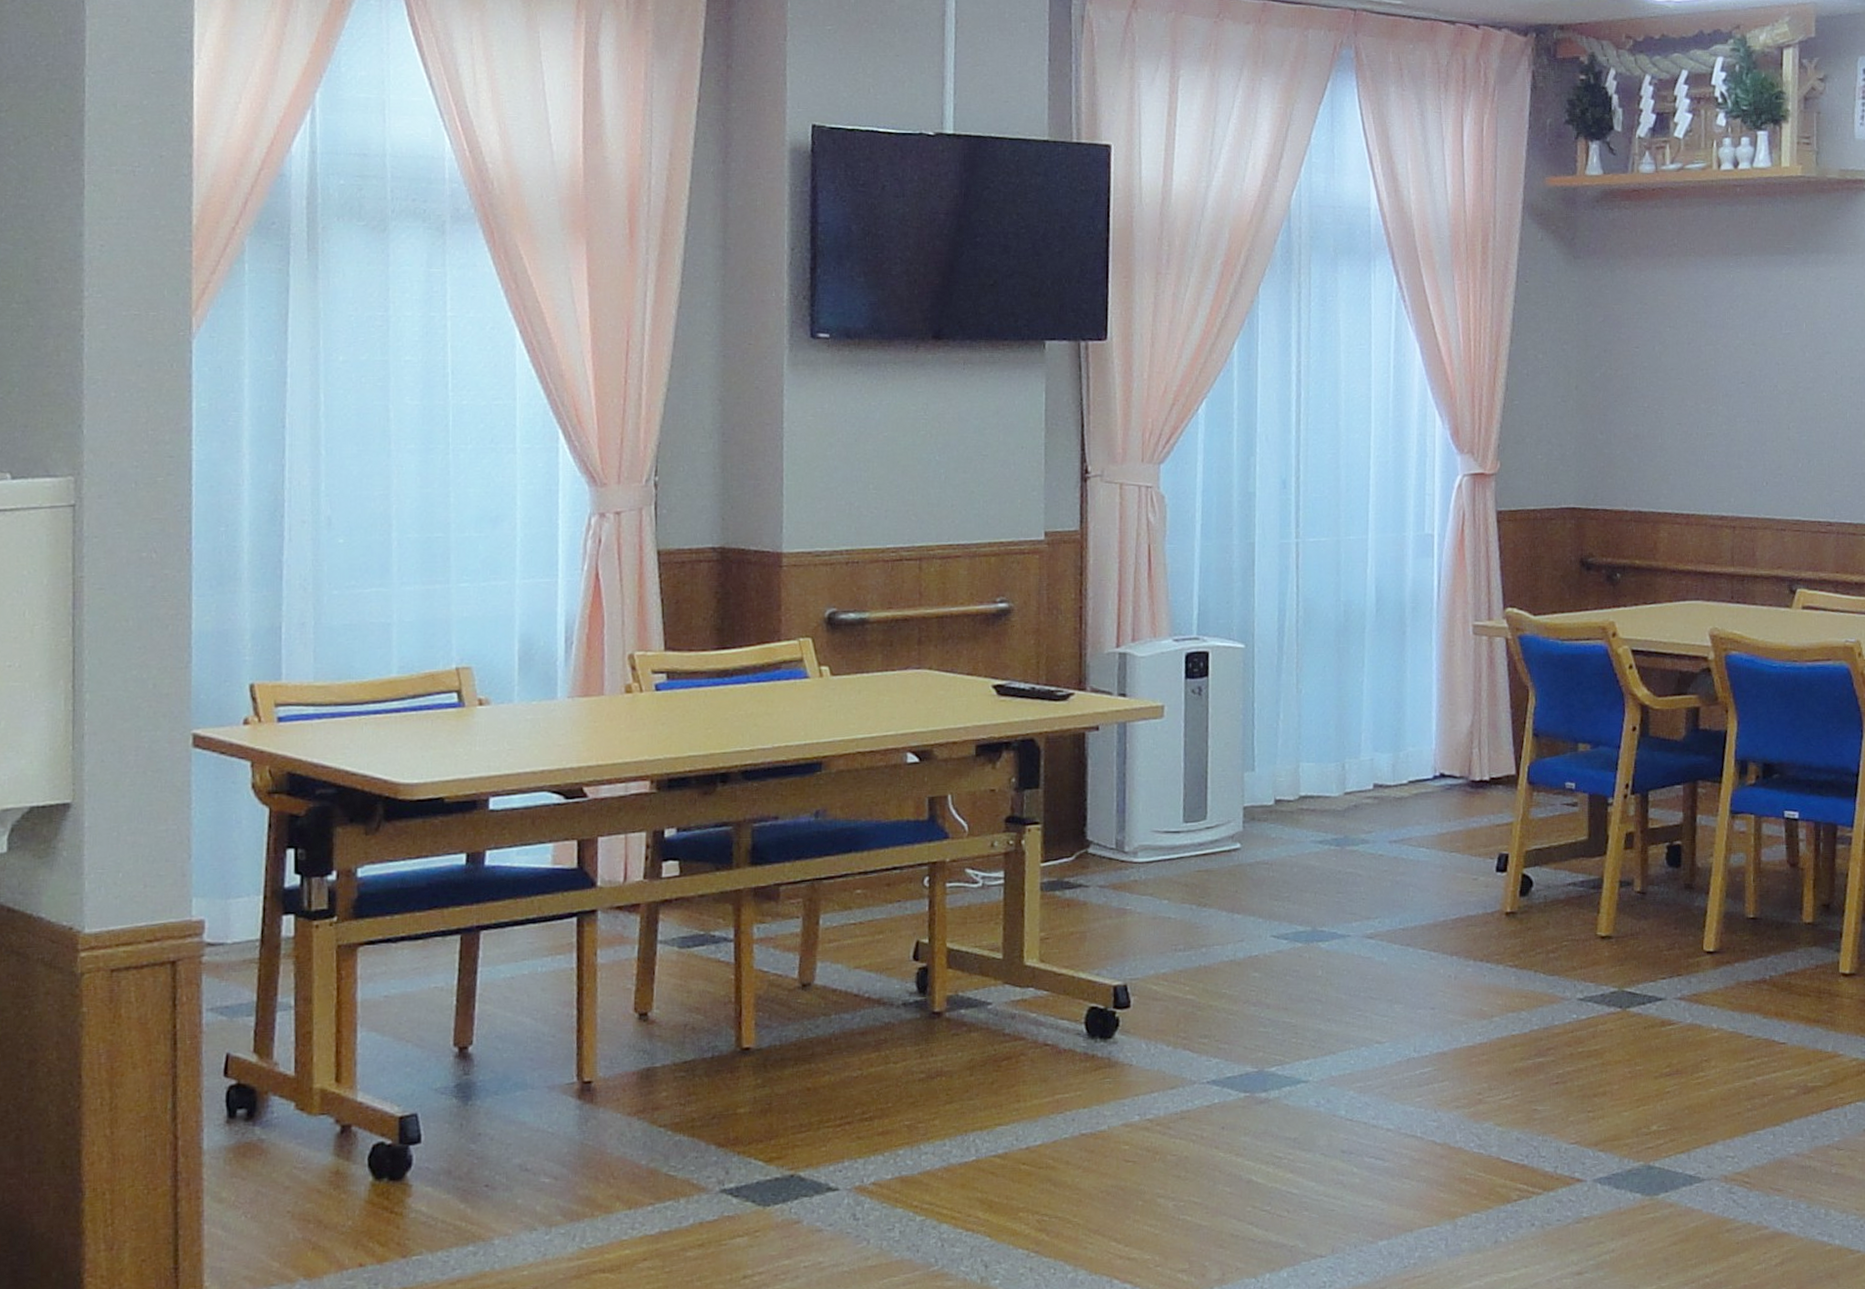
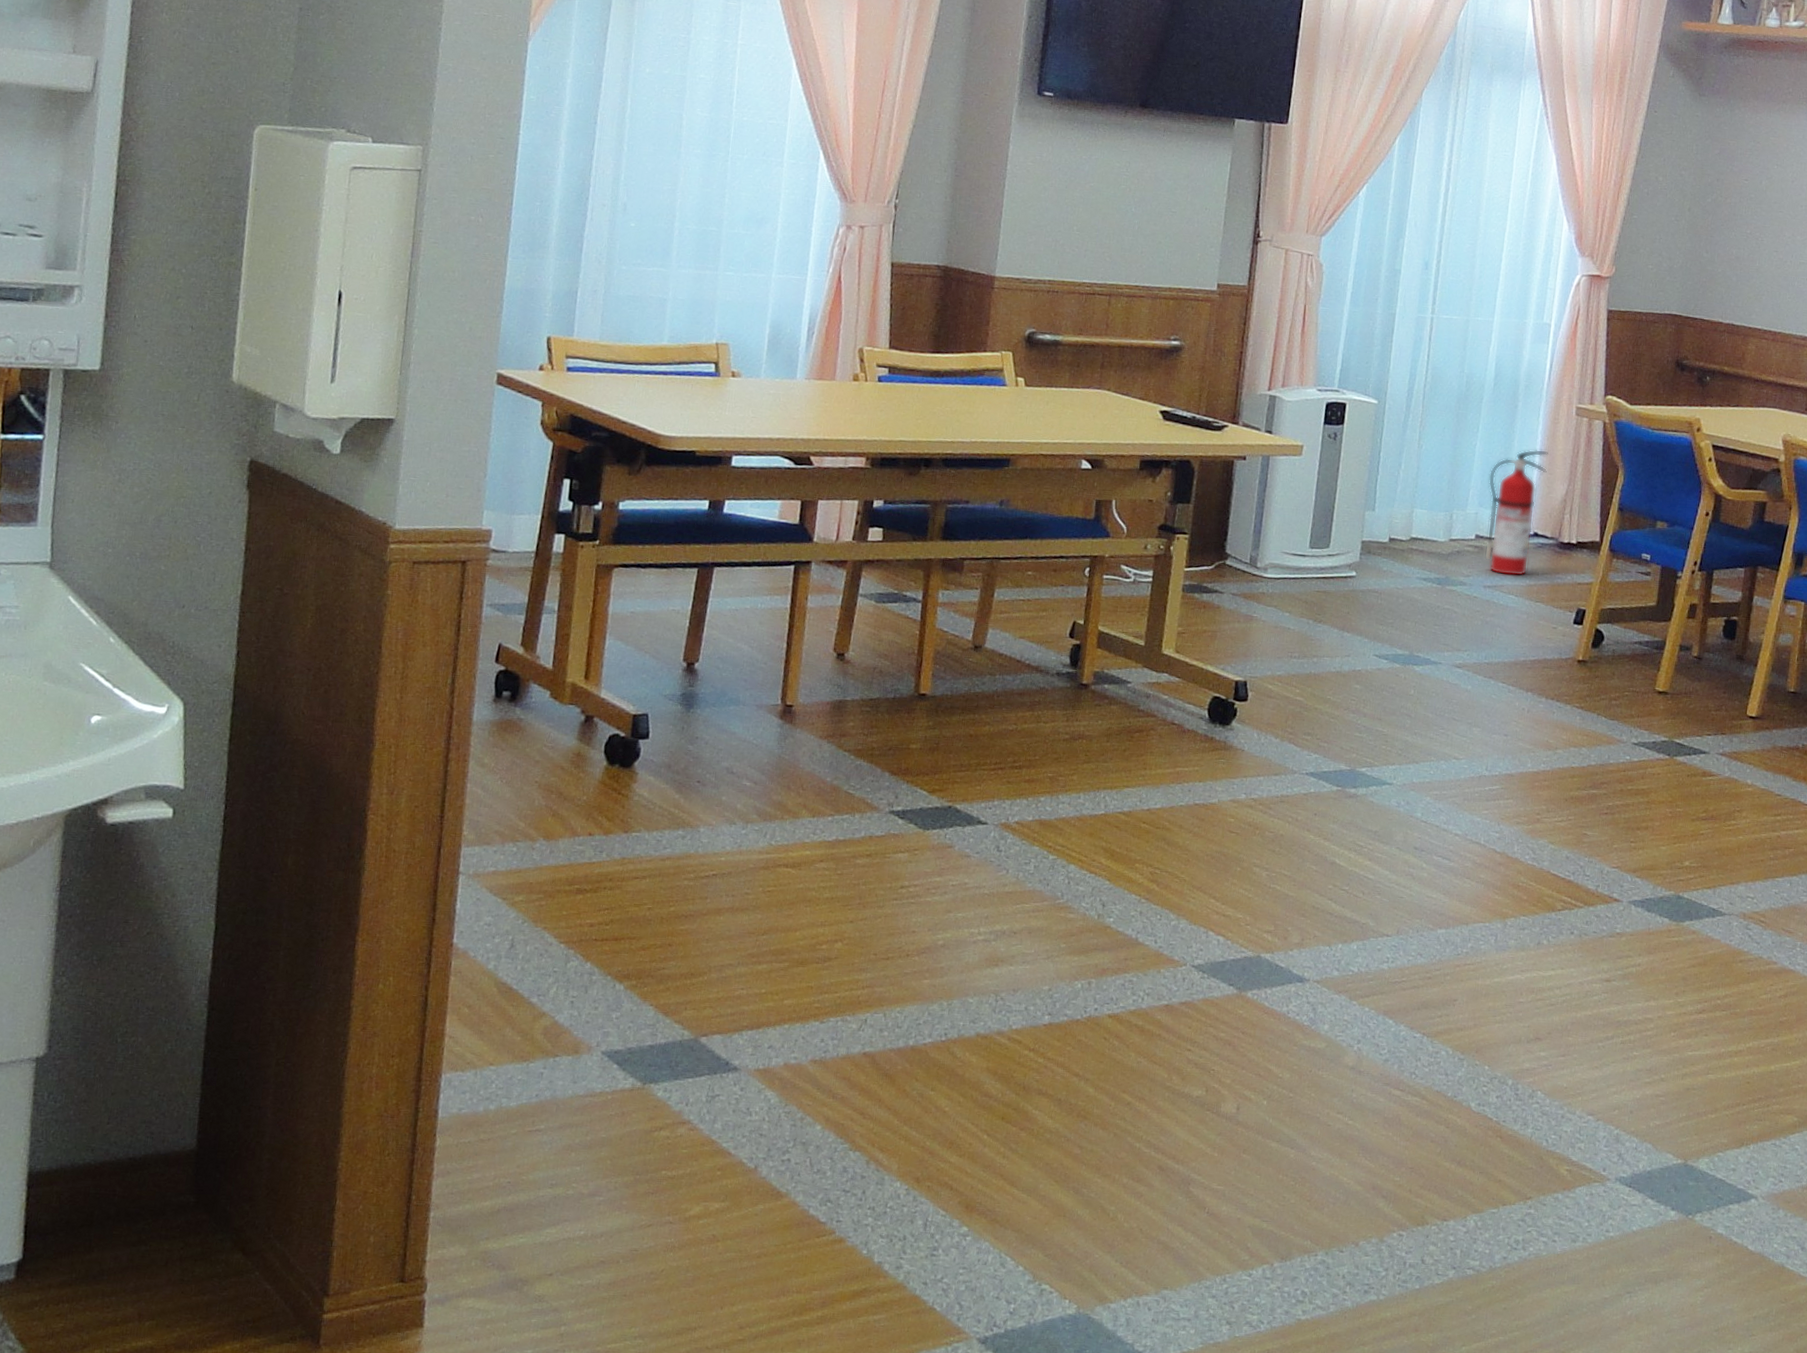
fire extinguisher: none [1381,677,1447,826] -> present [1484,449,1548,577]

